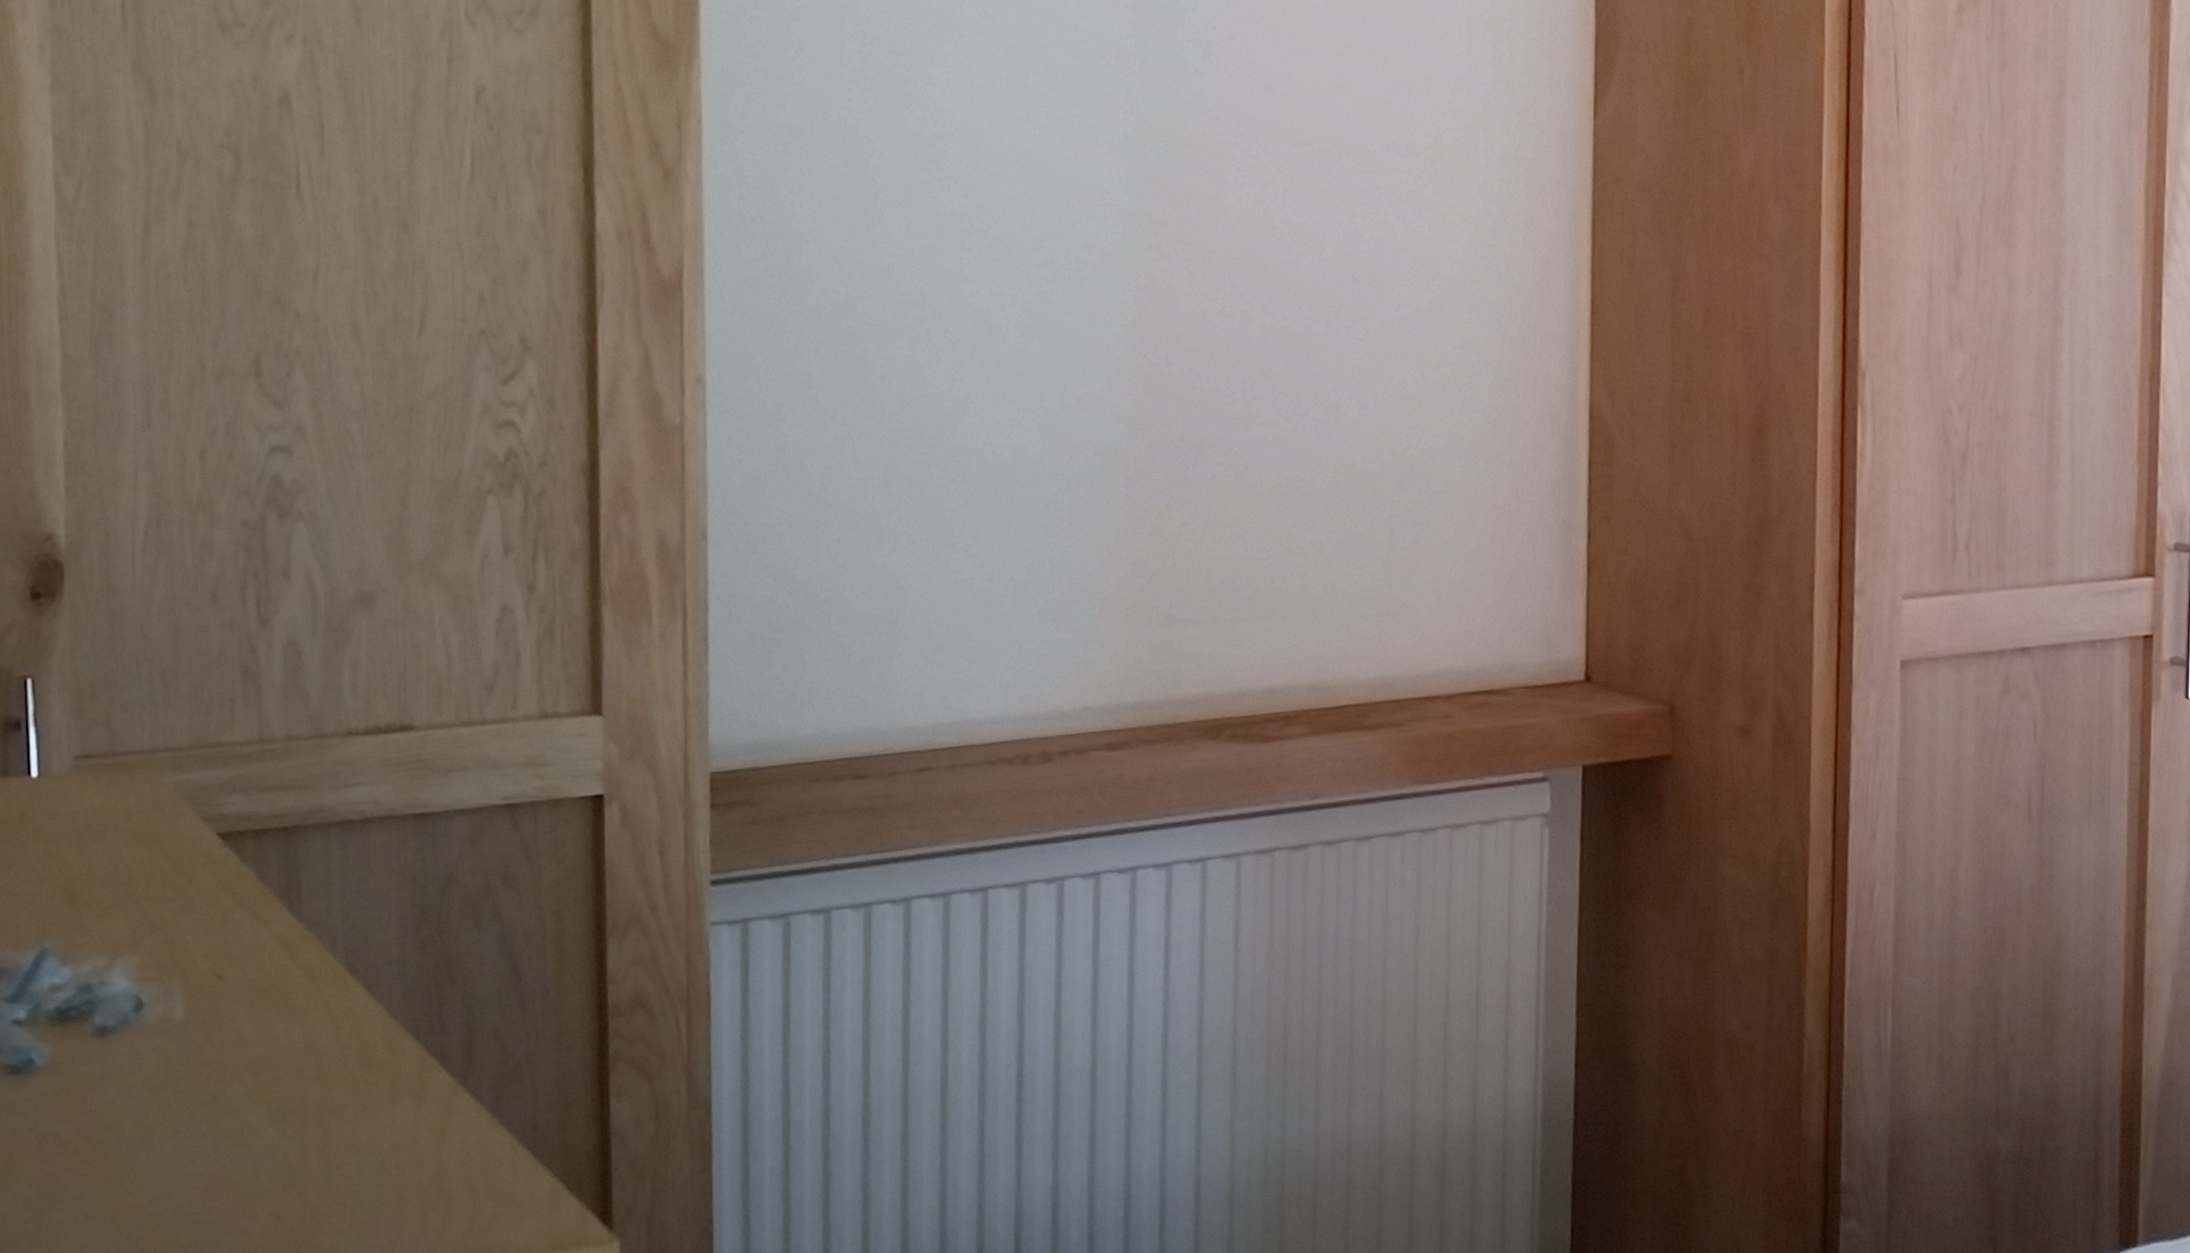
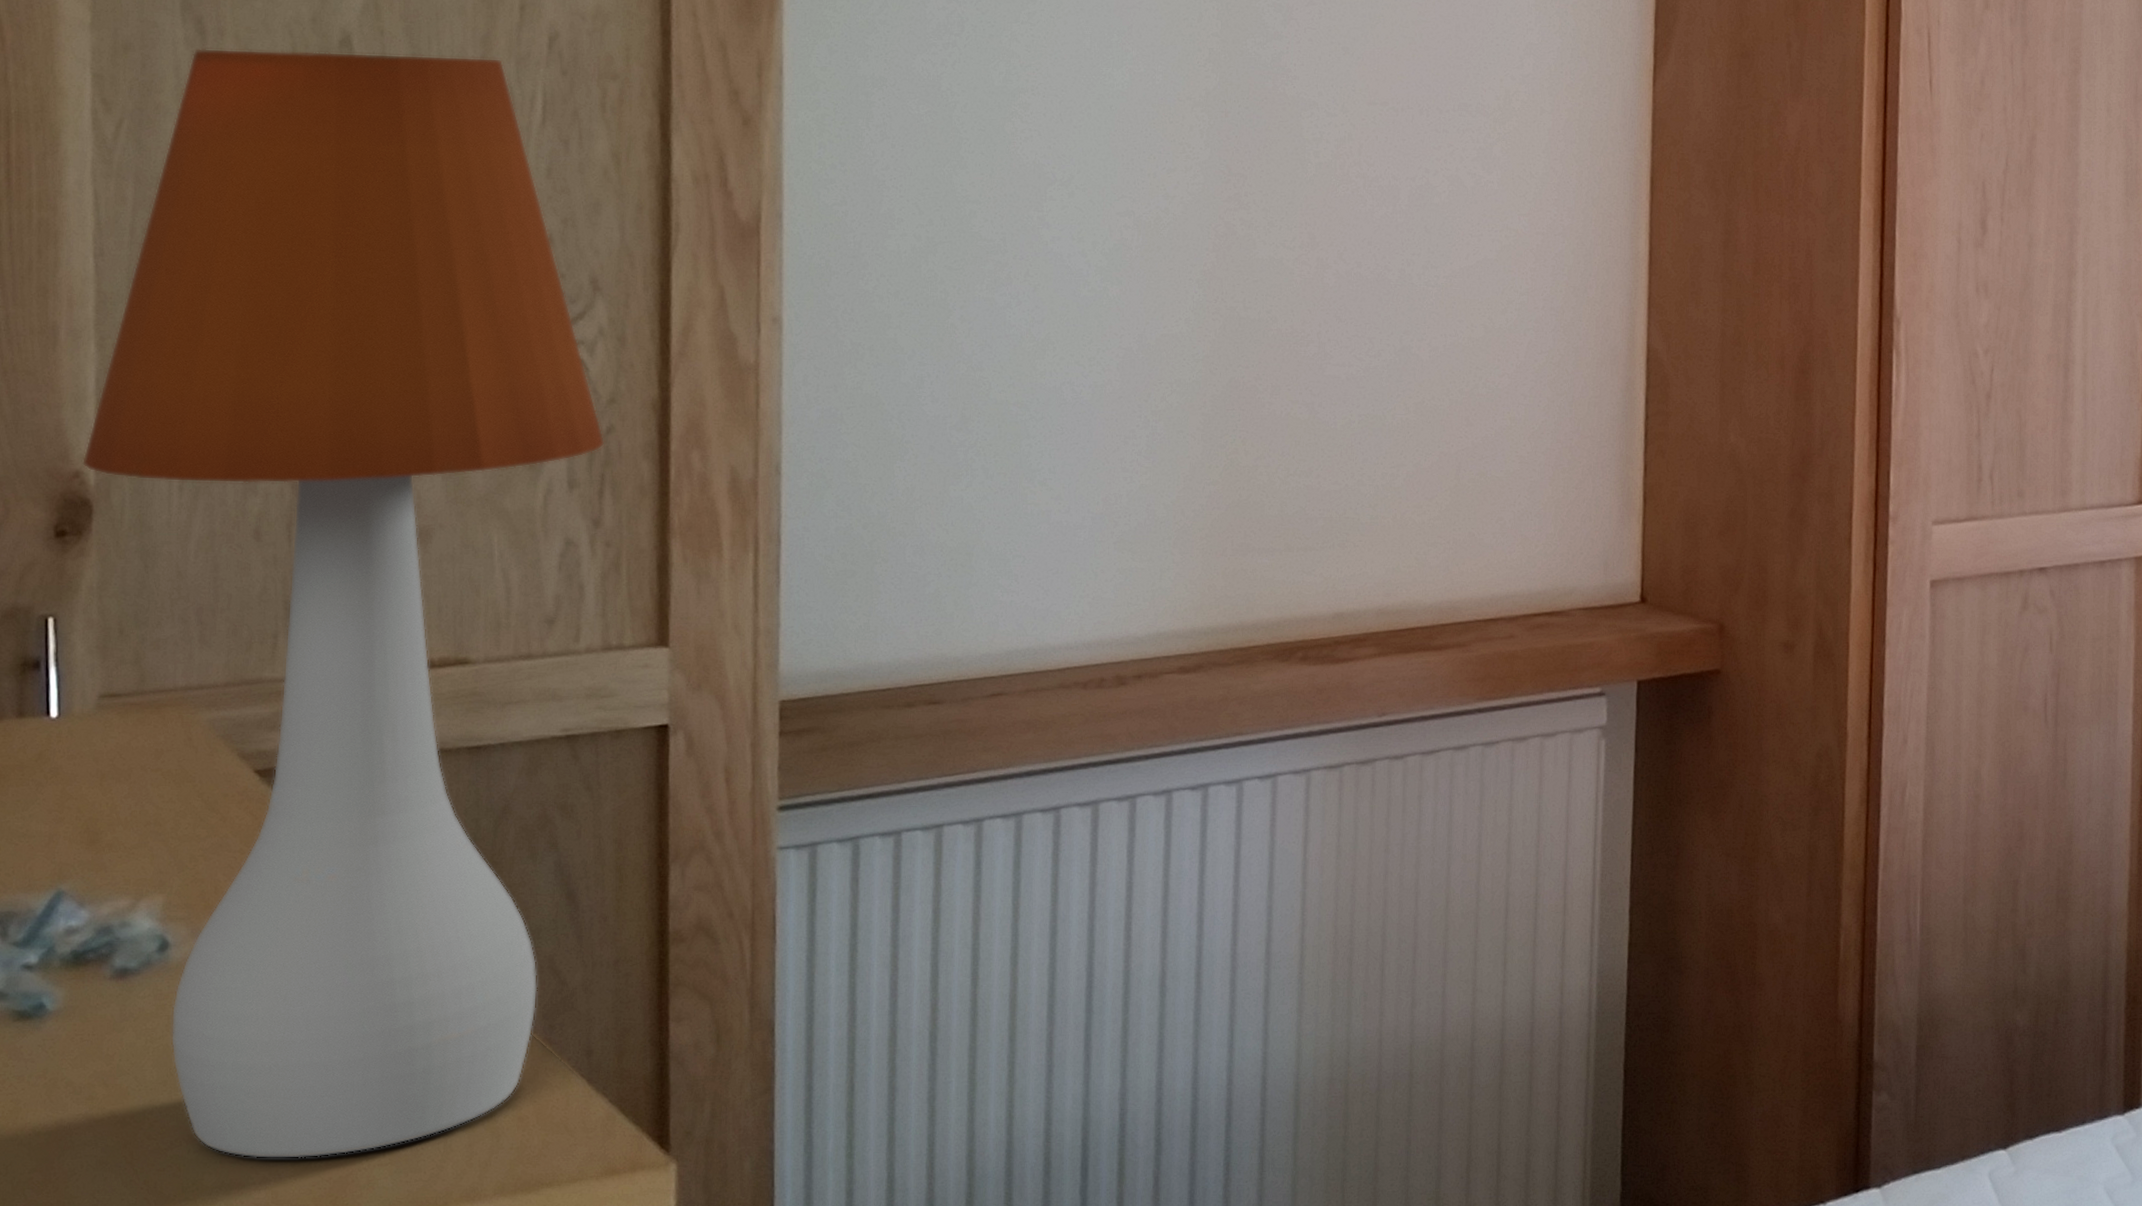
table lamp: none [53,109,537,1221] -> present [81,48,605,1159]

